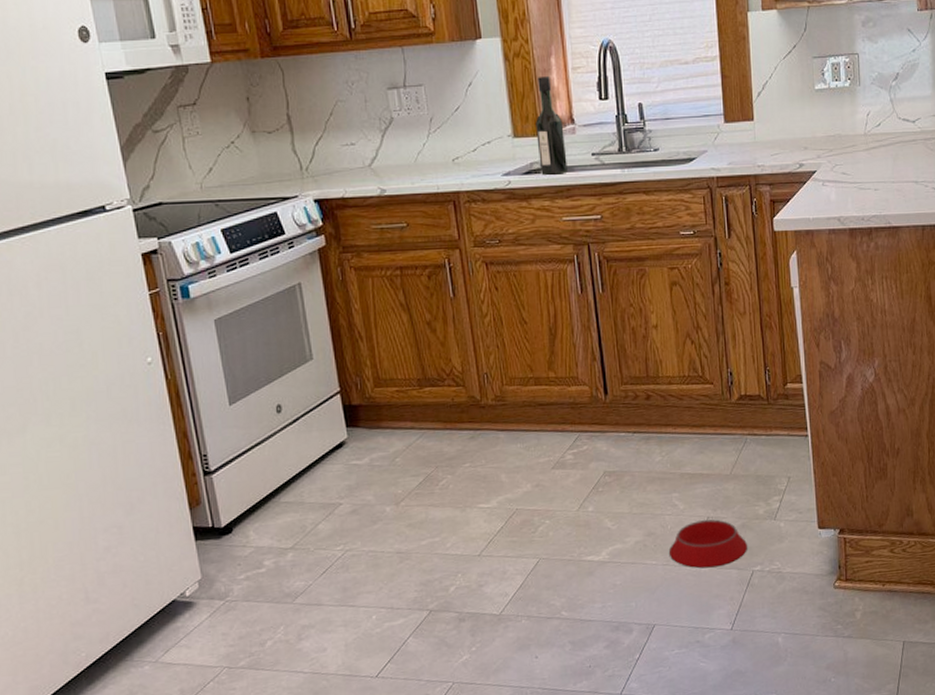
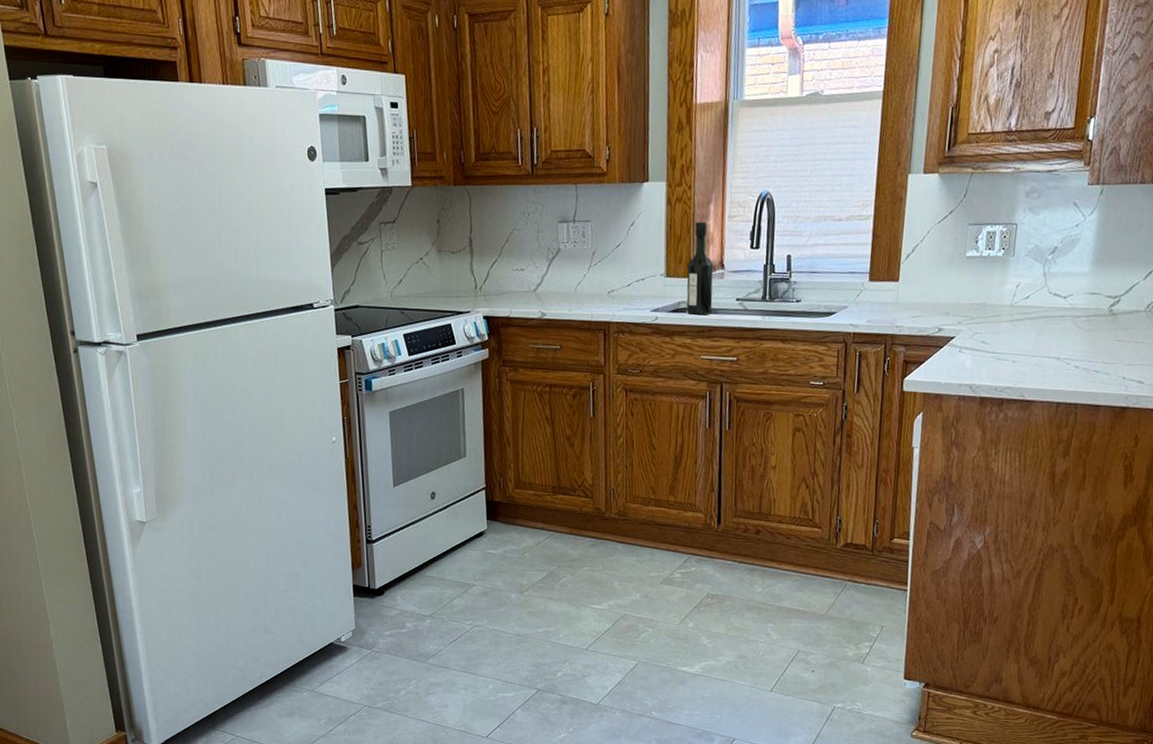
pet bowl: present [669,519,747,568] -> none [758,652,832,697]

